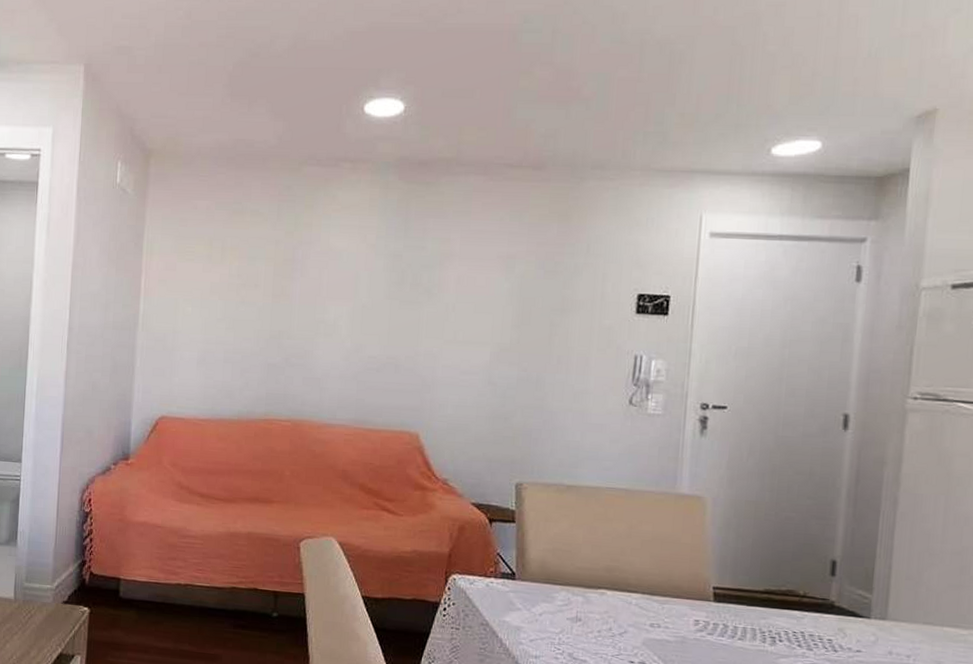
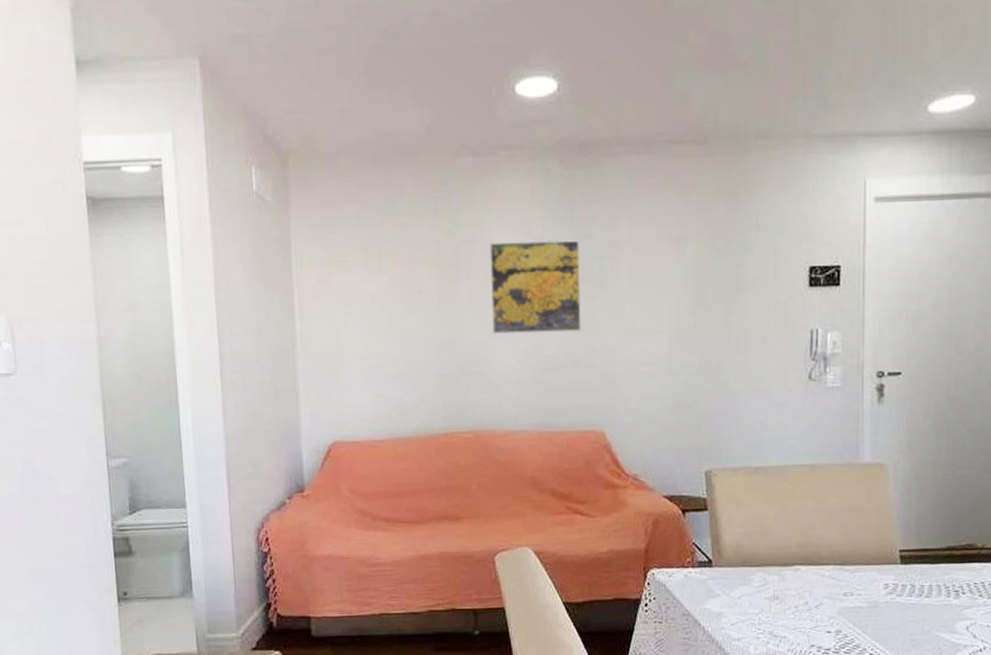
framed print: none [320,245,411,337] -> present [489,240,582,335]

